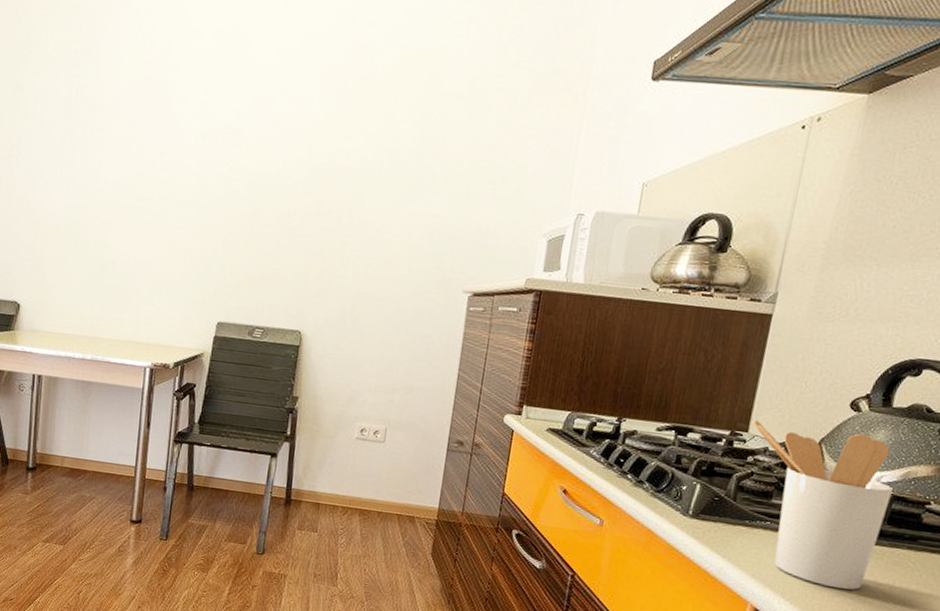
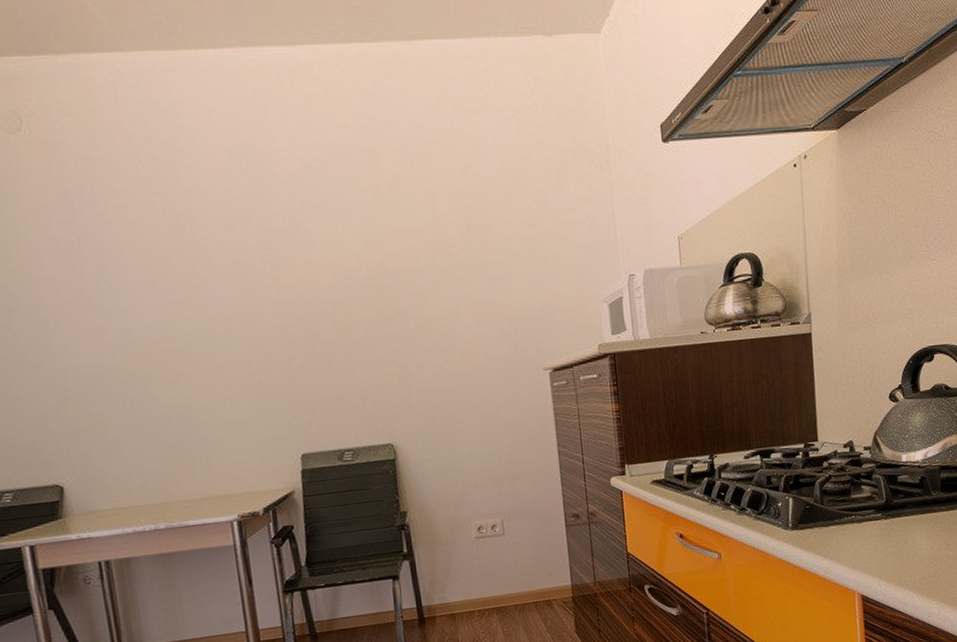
utensil holder: present [752,420,893,590] -> none [819,419,938,559]

